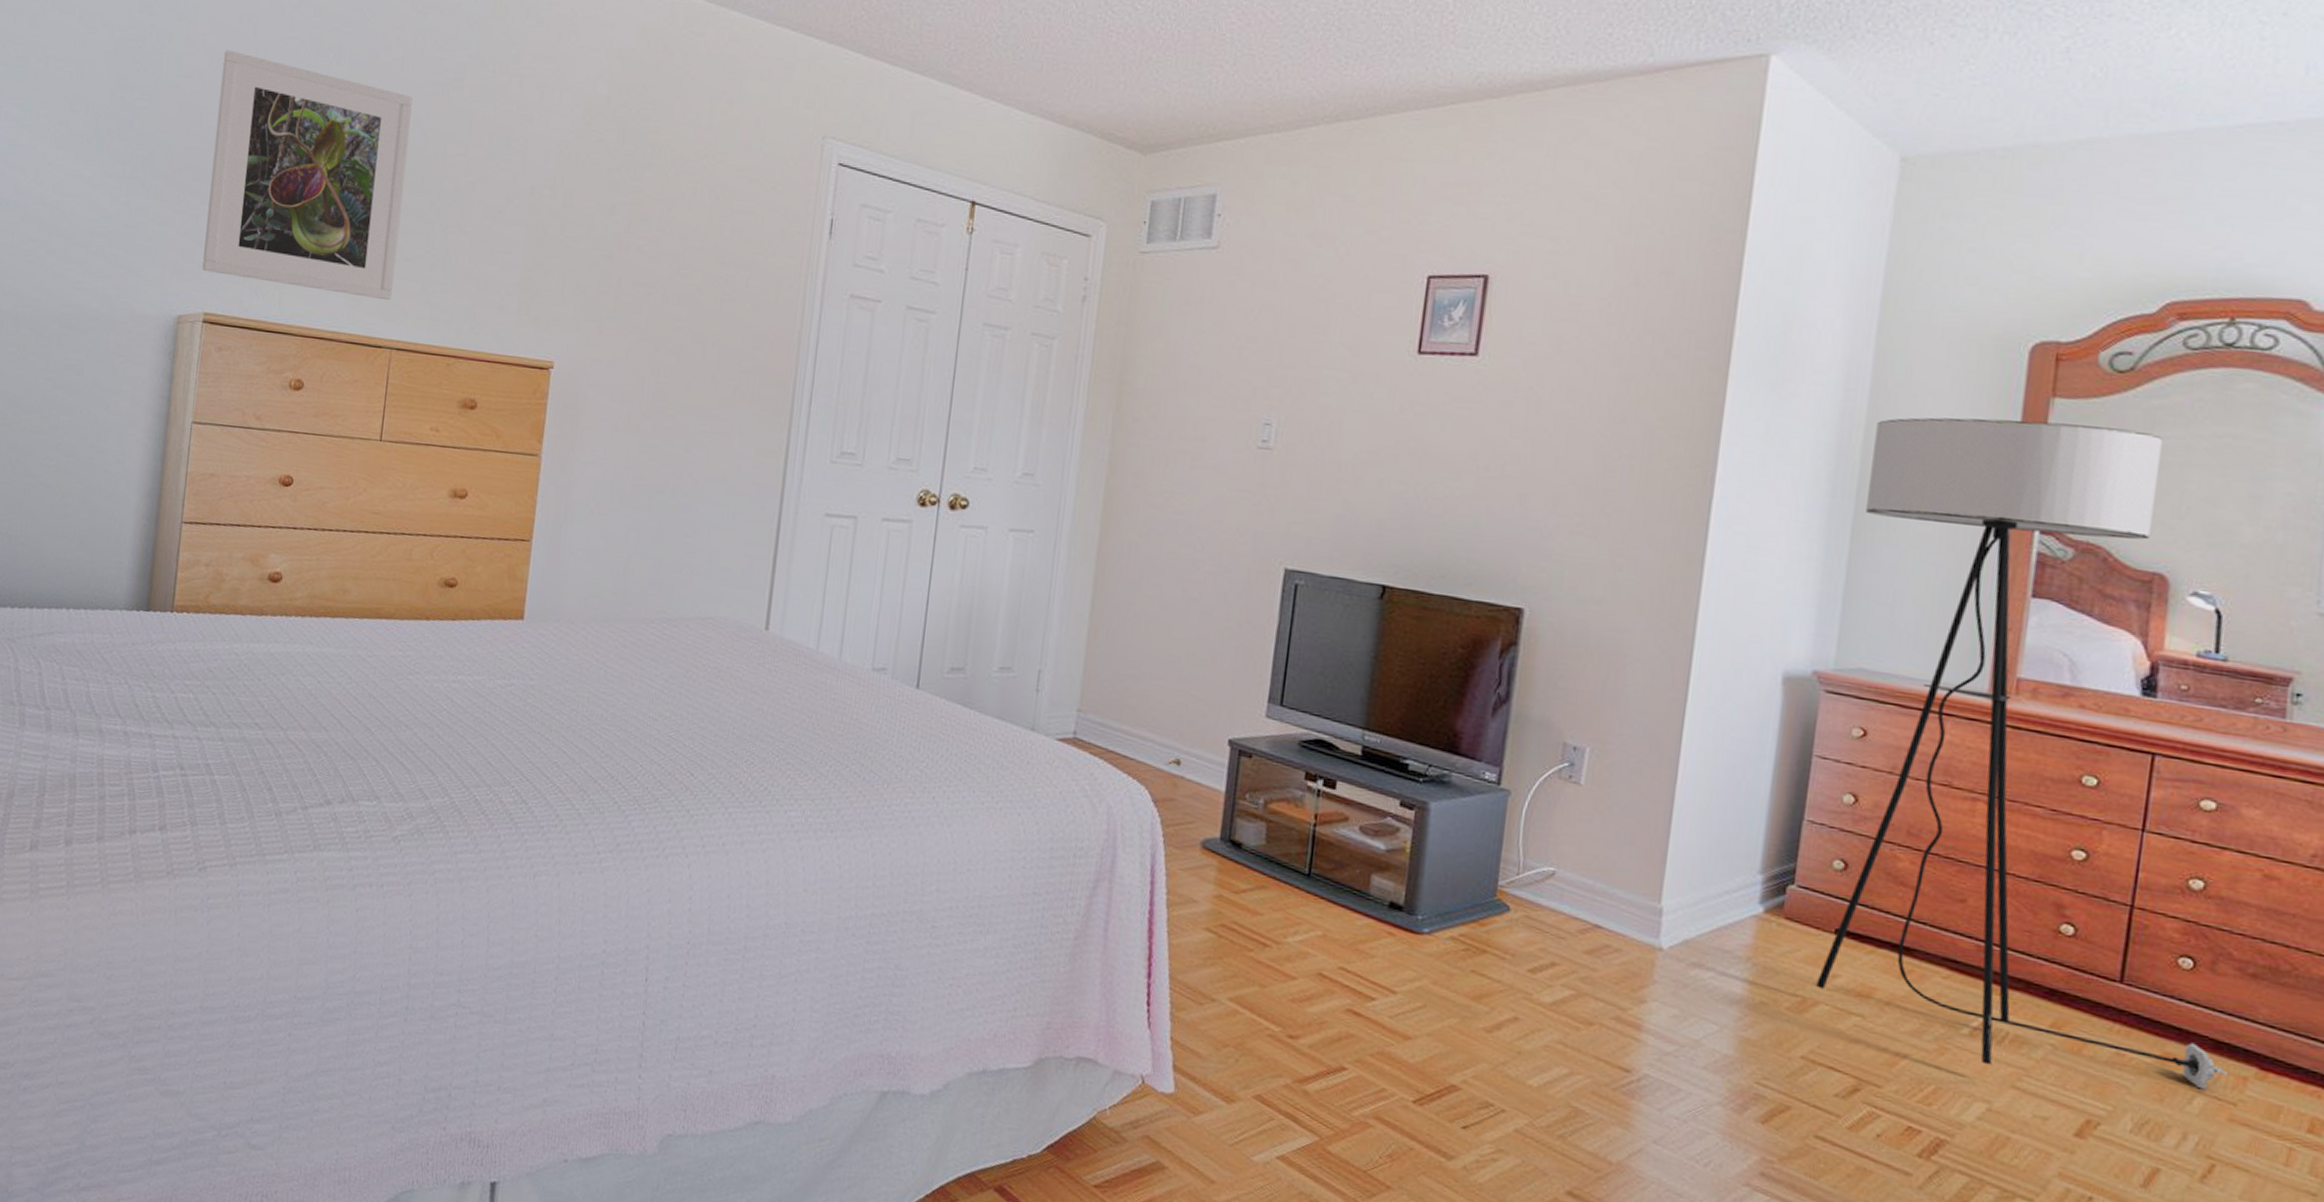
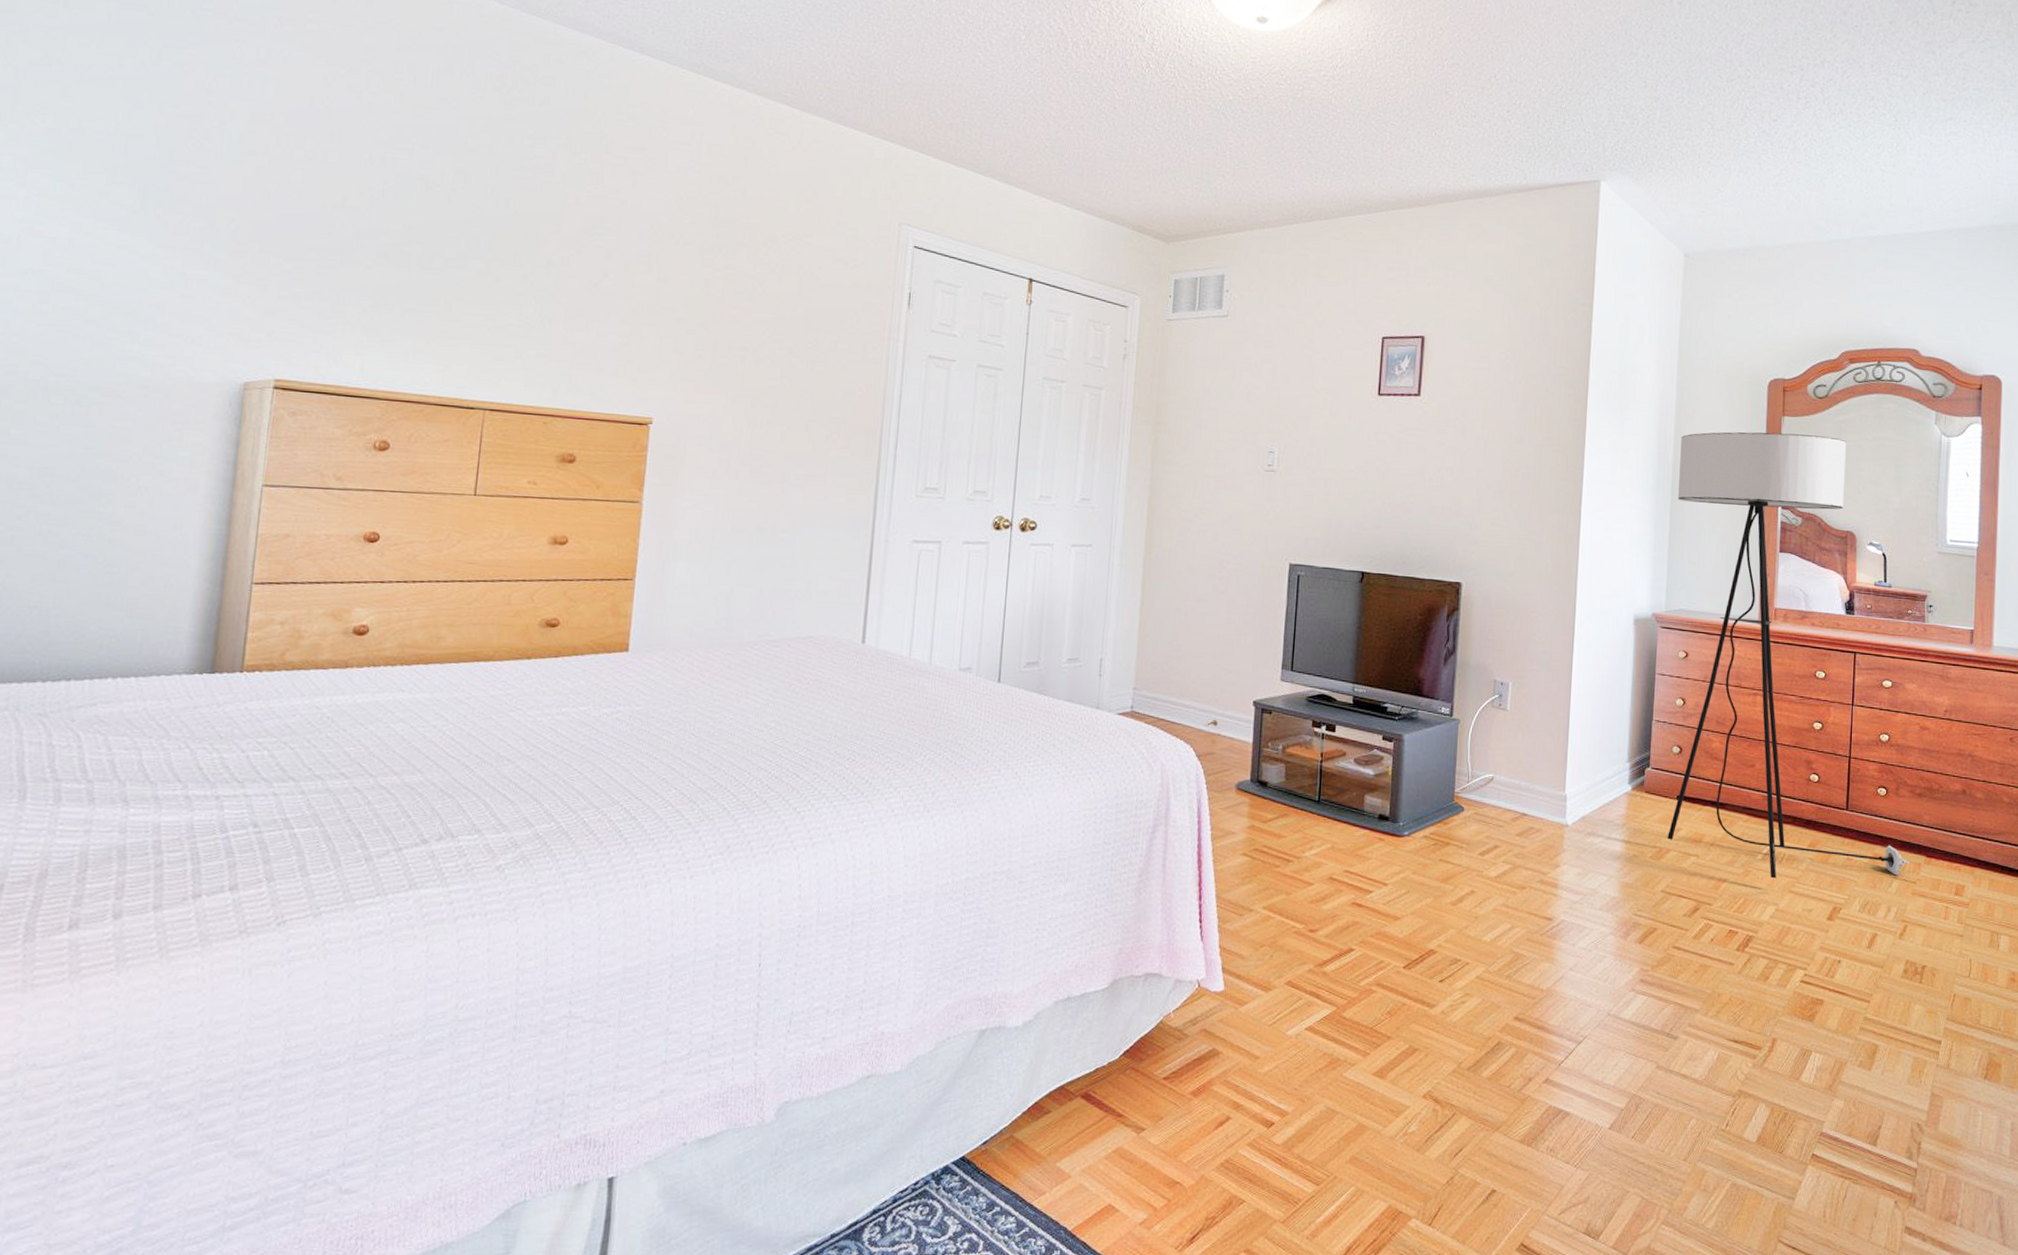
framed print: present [202,50,413,301] -> none [272,130,502,366]

